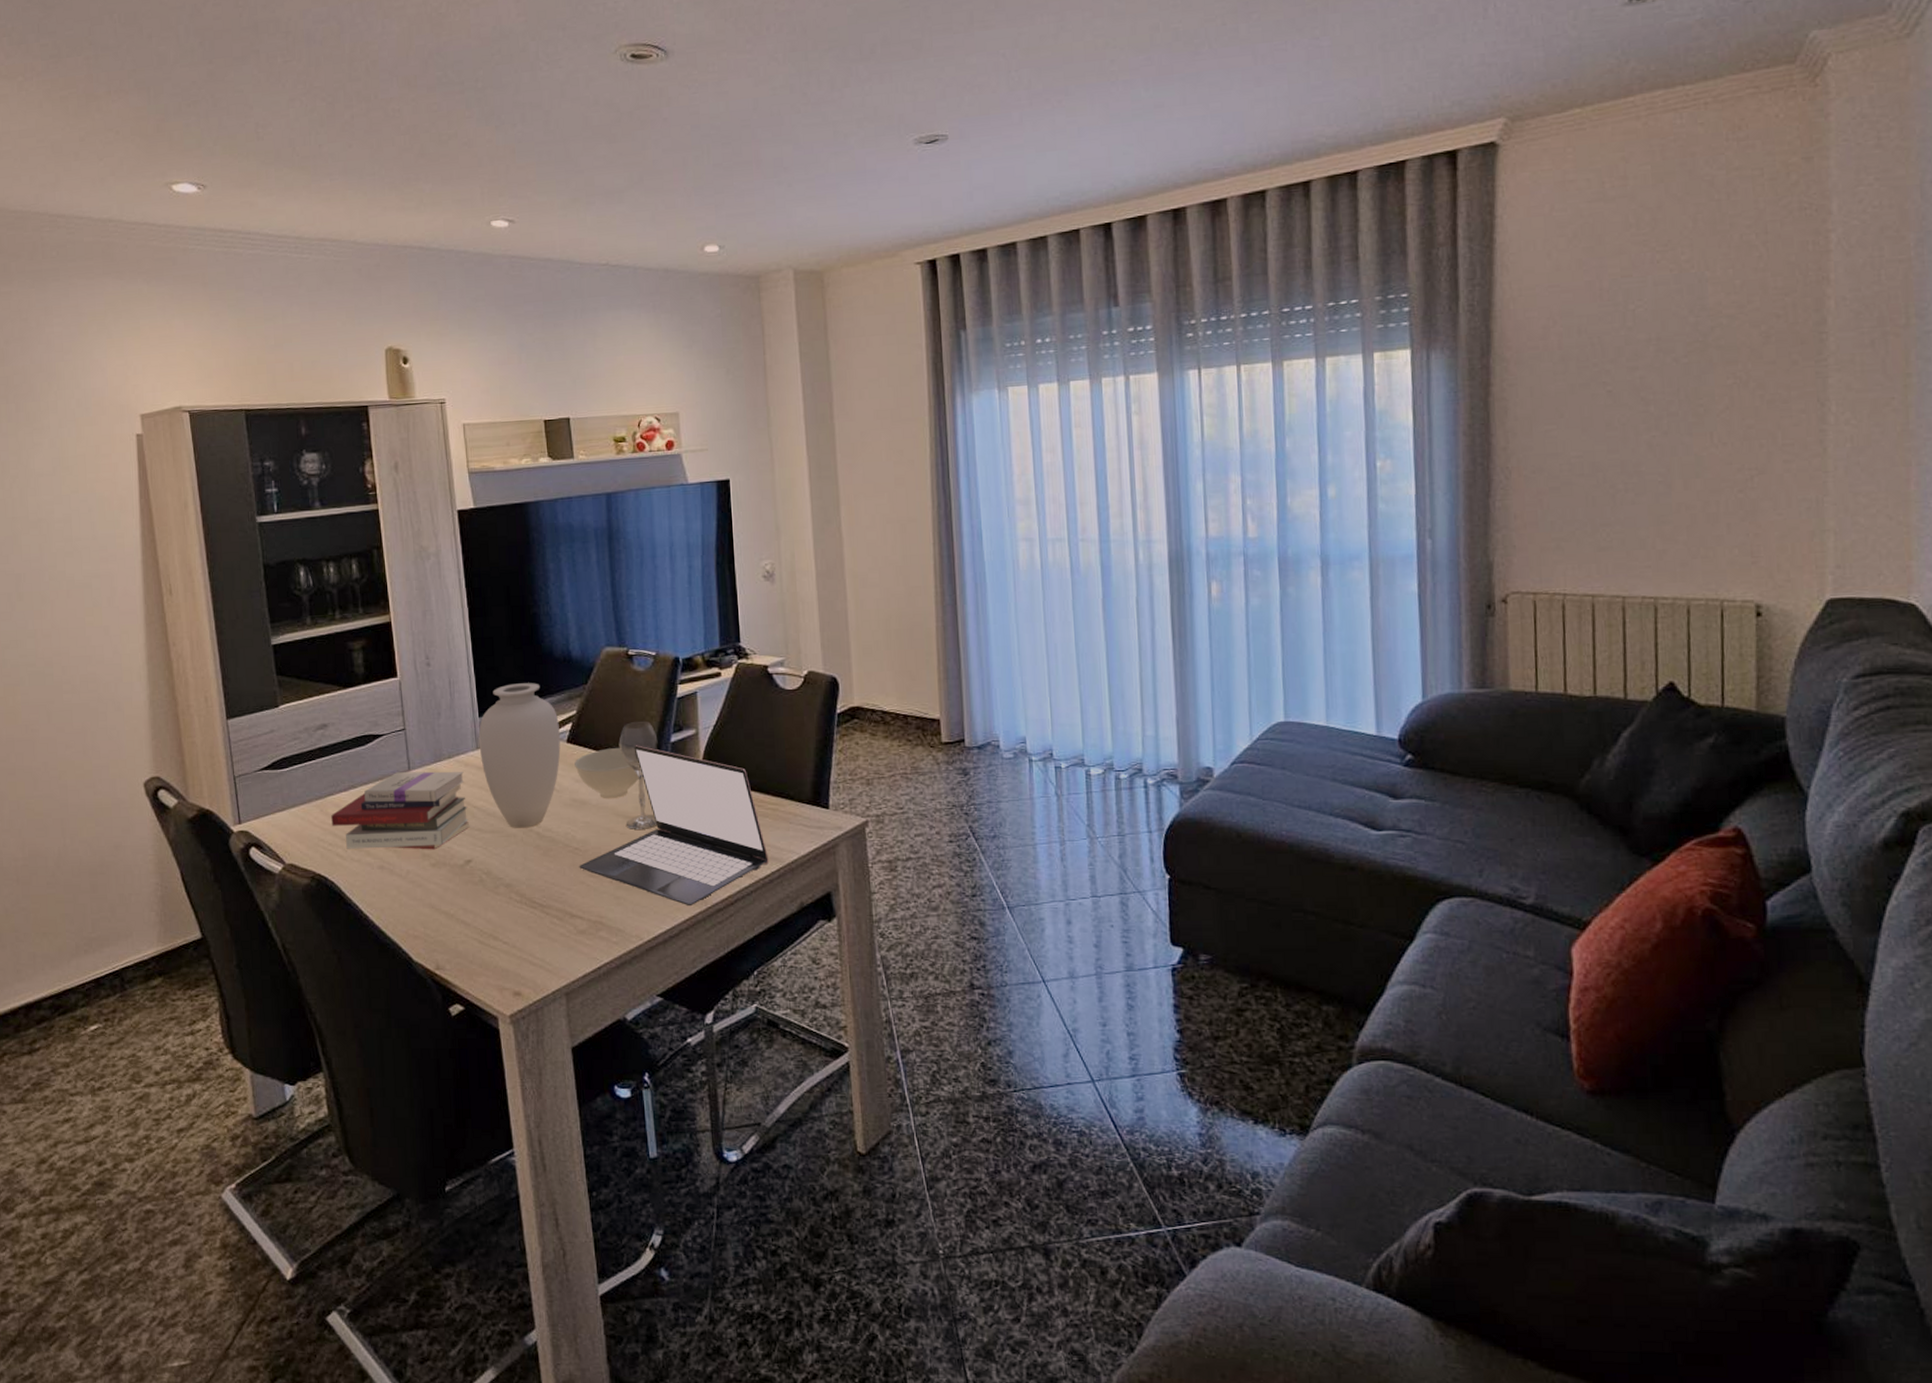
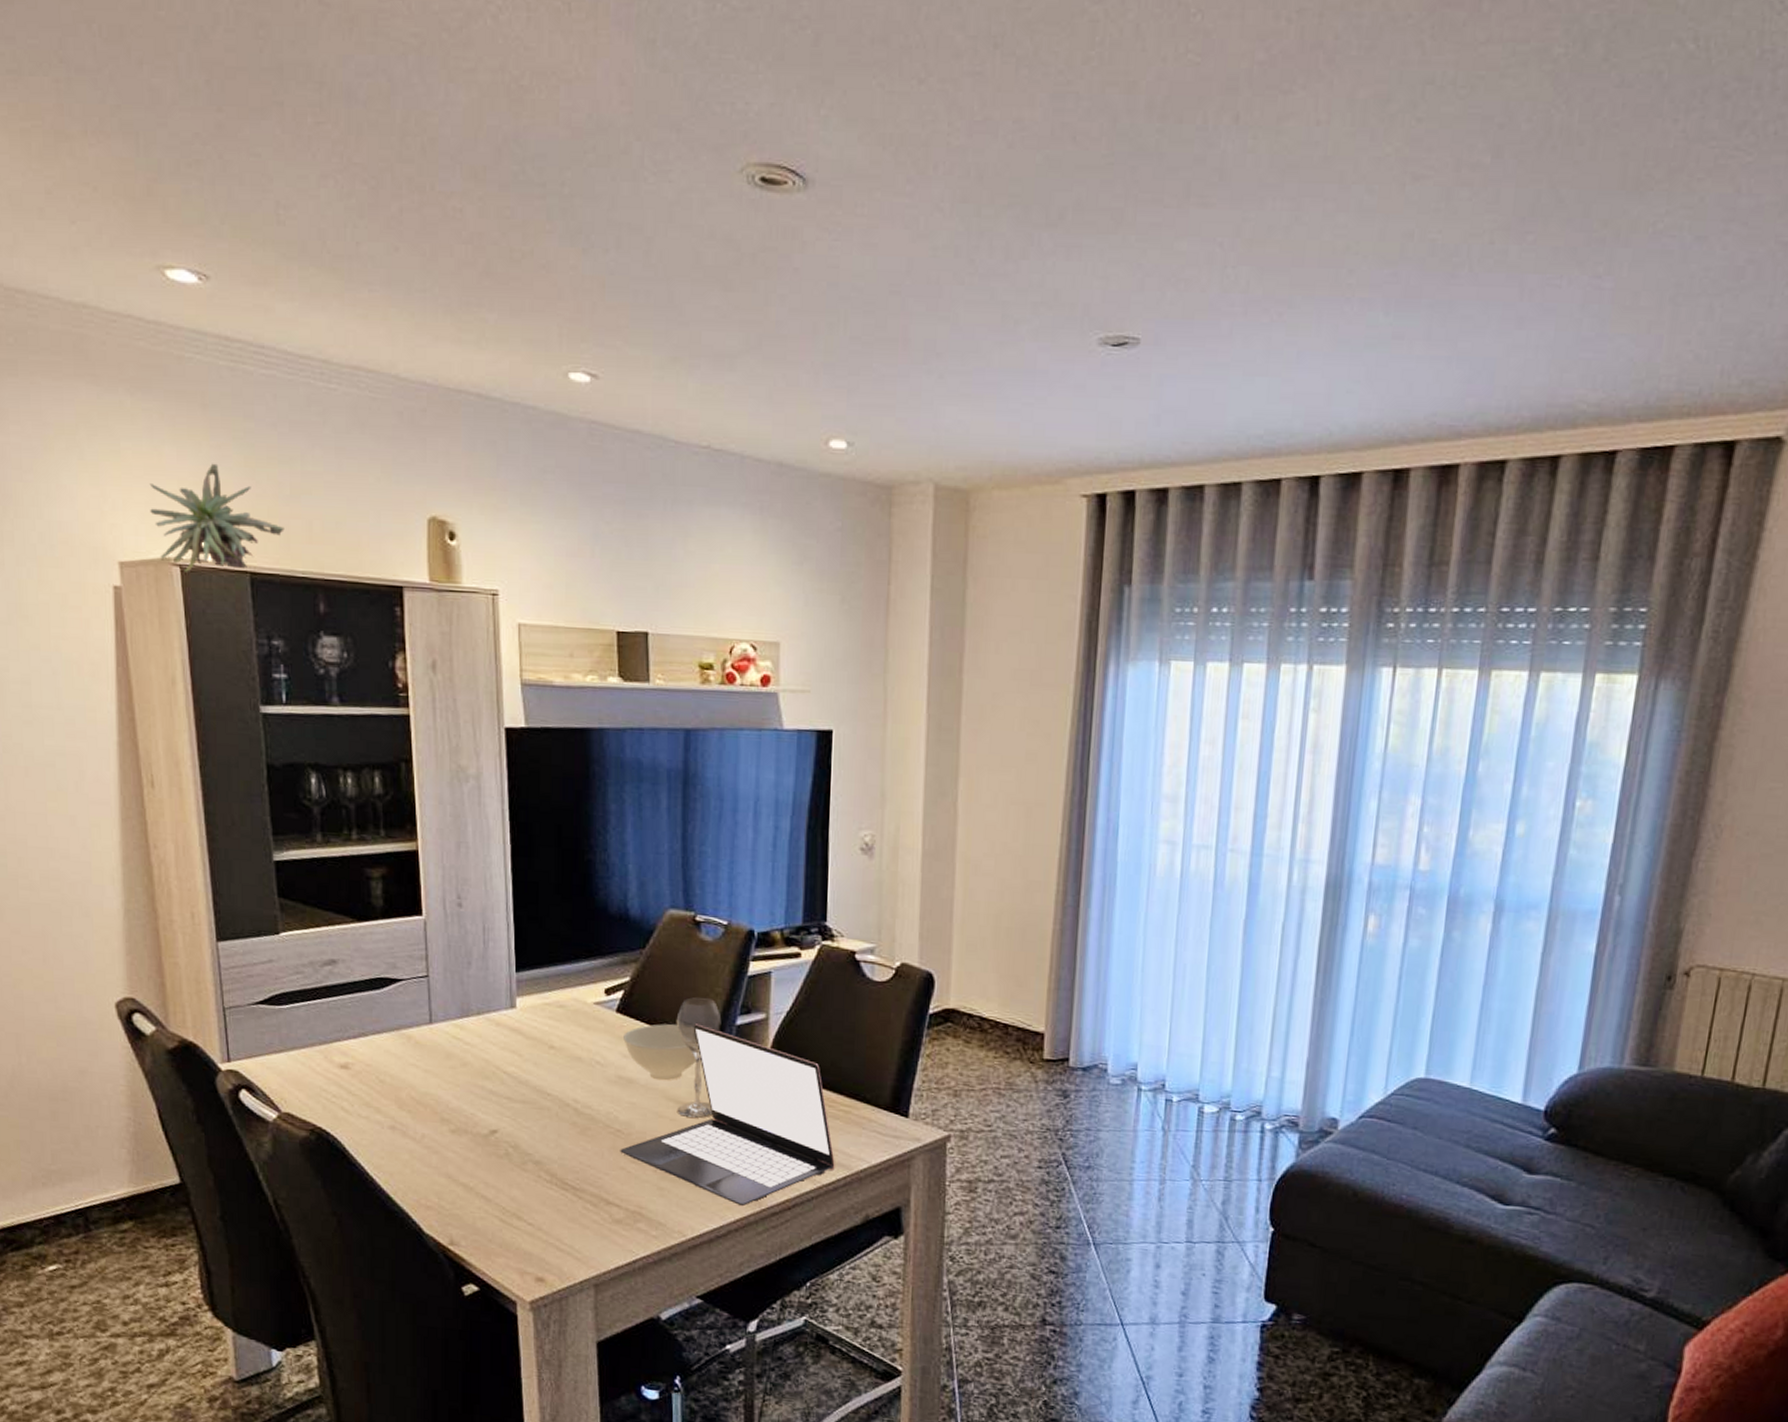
plant: none [163,327,271,416] -> present [149,463,284,572]
books: present [331,771,470,850] -> none [337,1024,498,1115]
vase: present [478,683,561,828] -> none [514,938,609,1102]

